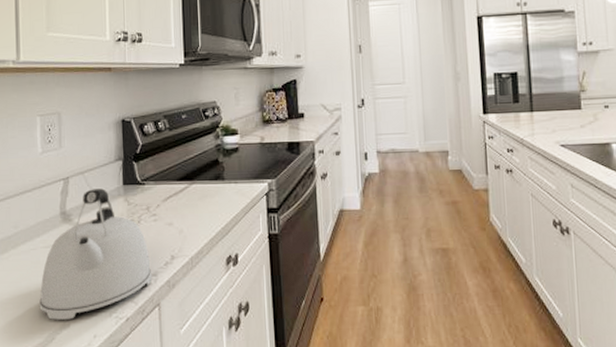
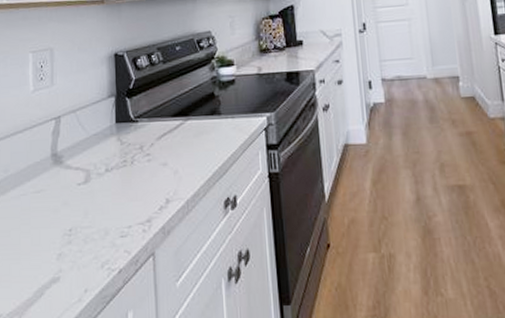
kettle: present [39,188,151,320] -> none [28,127,145,273]

